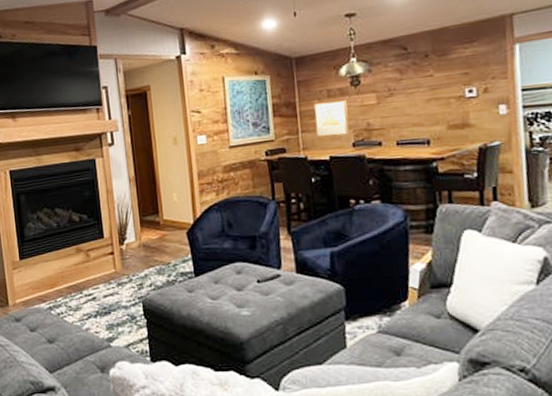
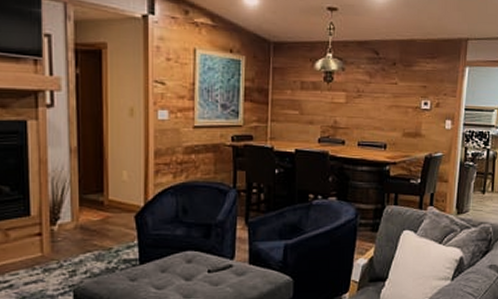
wall art: present [313,100,350,138] -> none [284,92,318,131]

